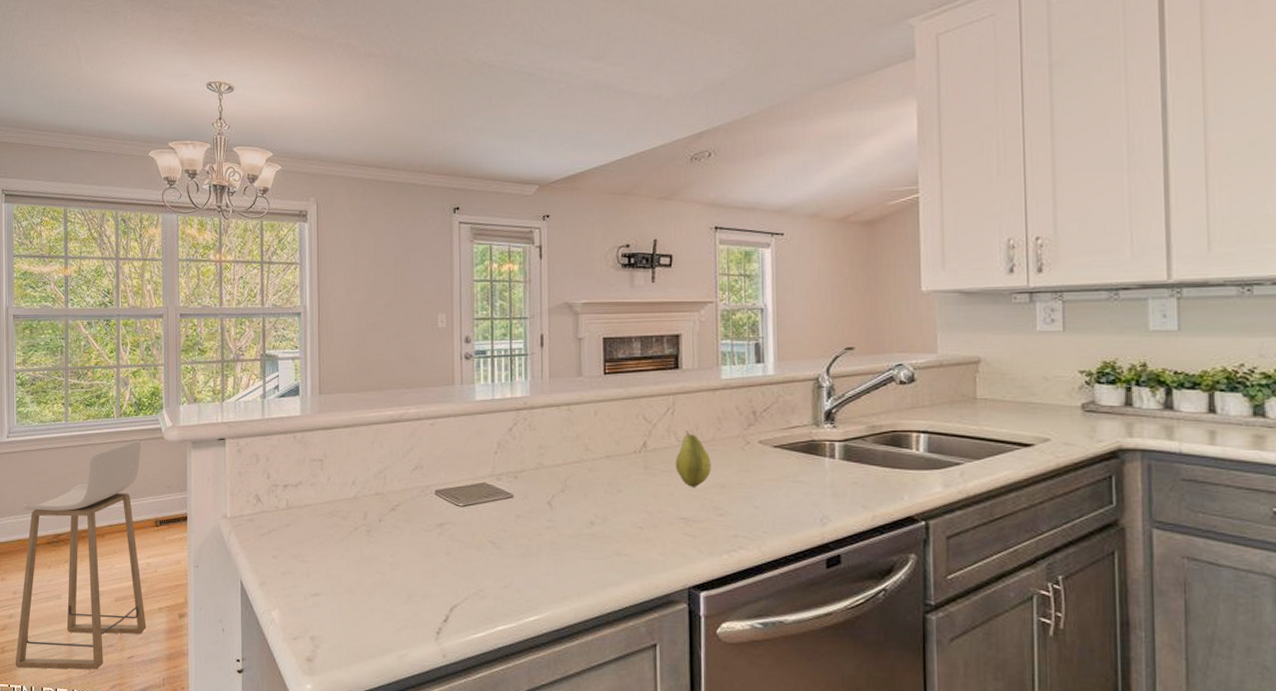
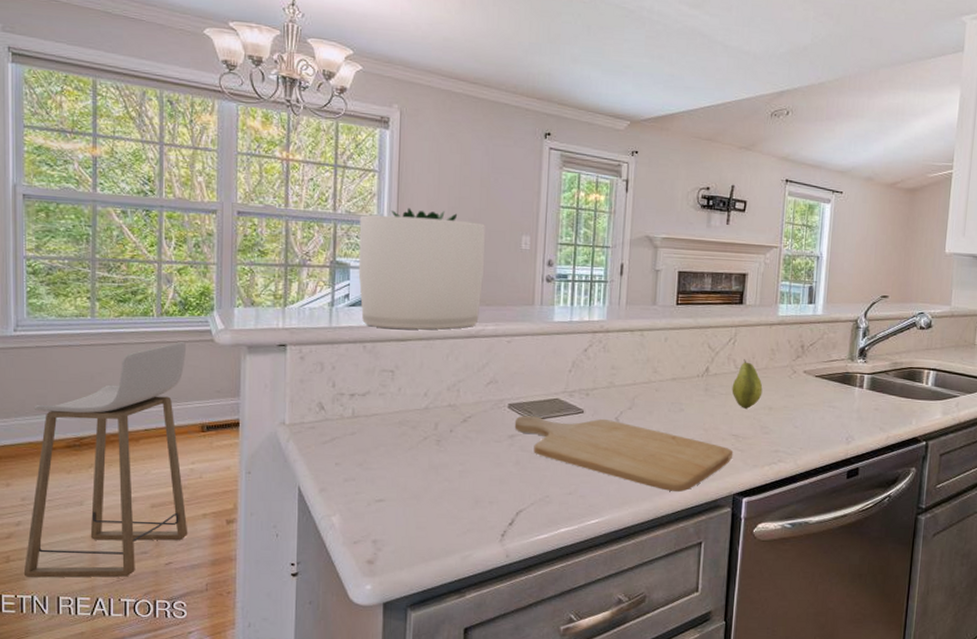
planter: none [285,296,404,417] -> present [358,207,486,330]
chopping board: none [442,502,684,586] -> present [514,415,734,493]

